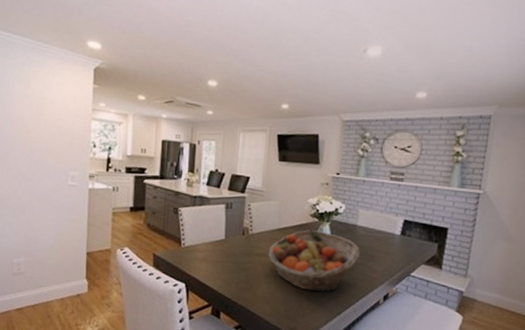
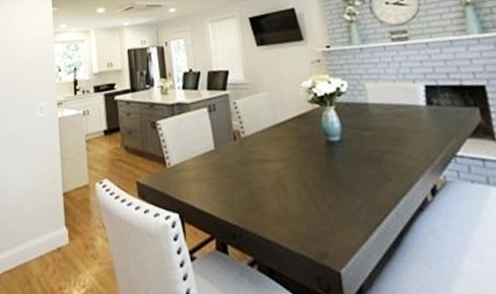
fruit basket: present [268,230,360,293] -> none [269,118,383,199]

